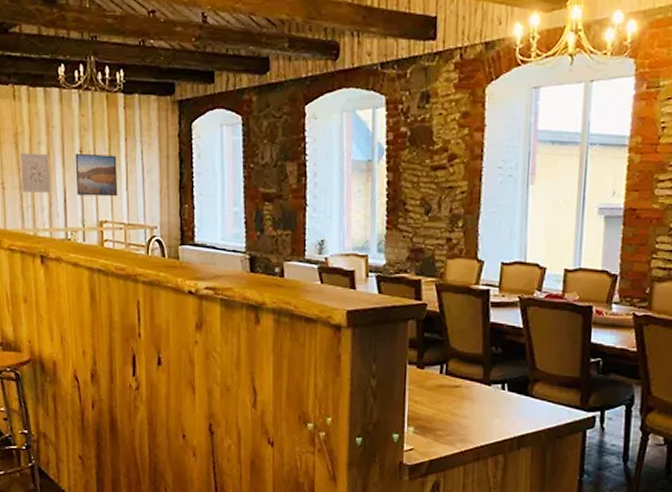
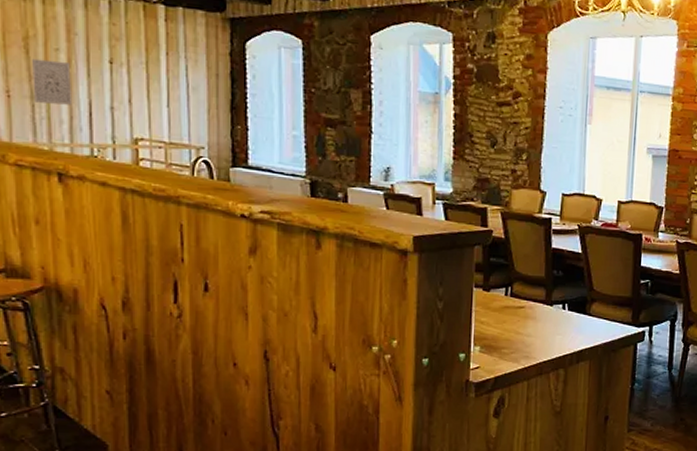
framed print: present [75,154,118,197] -> none [104,65,157,114]

